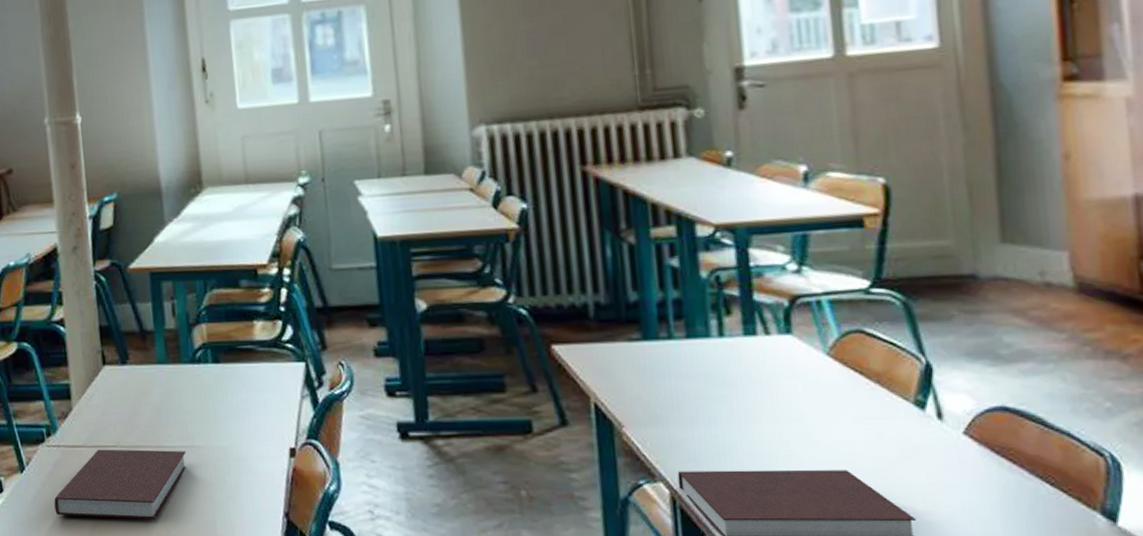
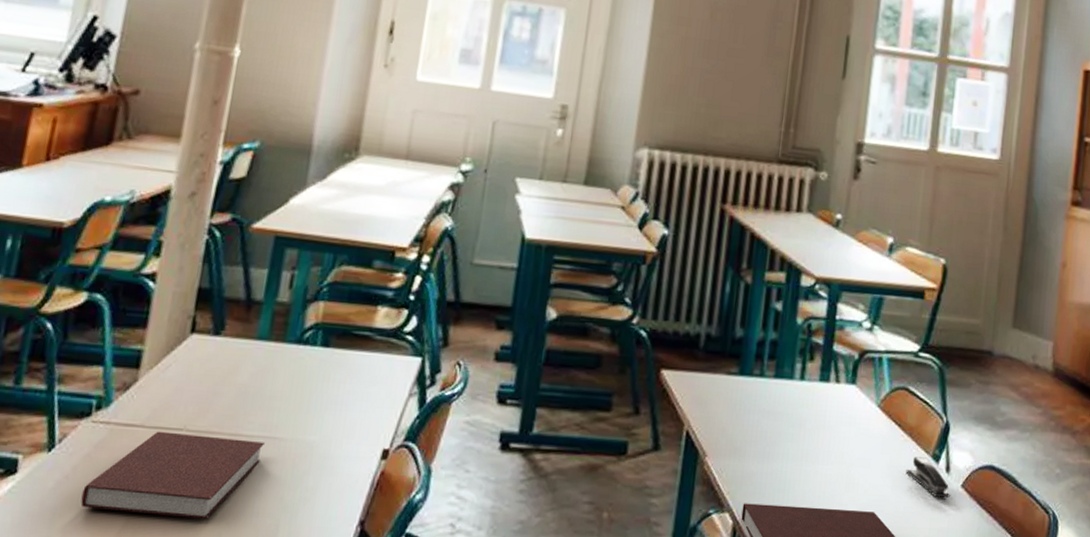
stapler: none [880,405,950,448] -> present [906,456,950,498]

